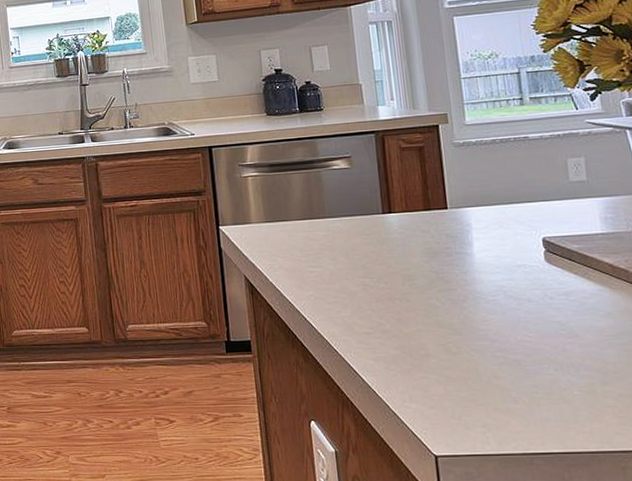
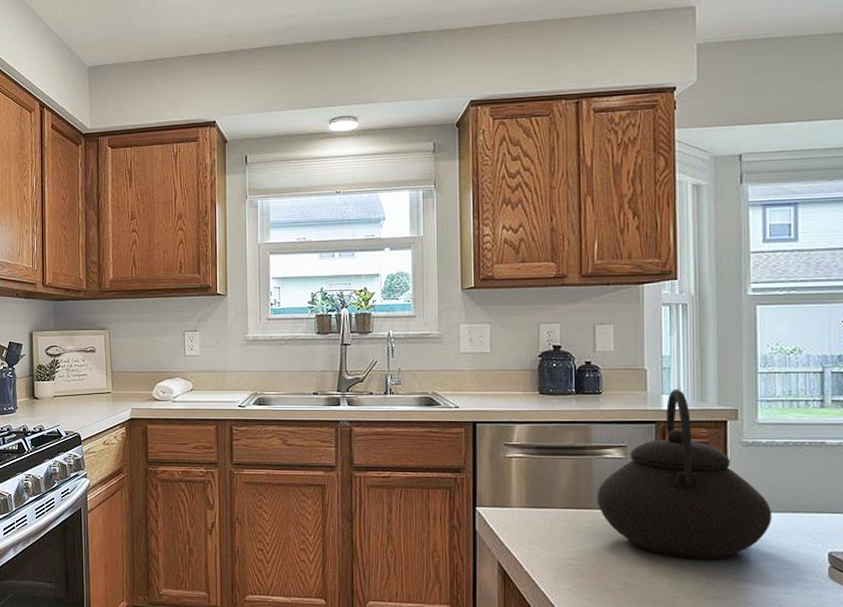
teapot: none [328,99,489,257] -> present [596,388,773,560]

